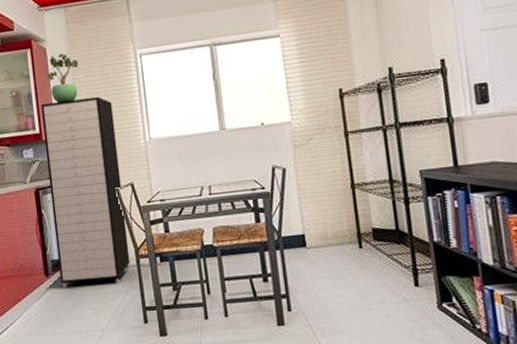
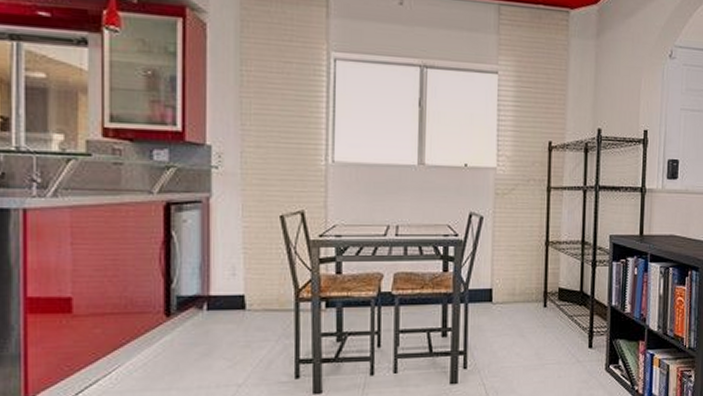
storage cabinet: present [40,97,131,288] -> none [187,94,290,332]
potted plant: present [46,53,79,104] -> none [201,33,250,99]

